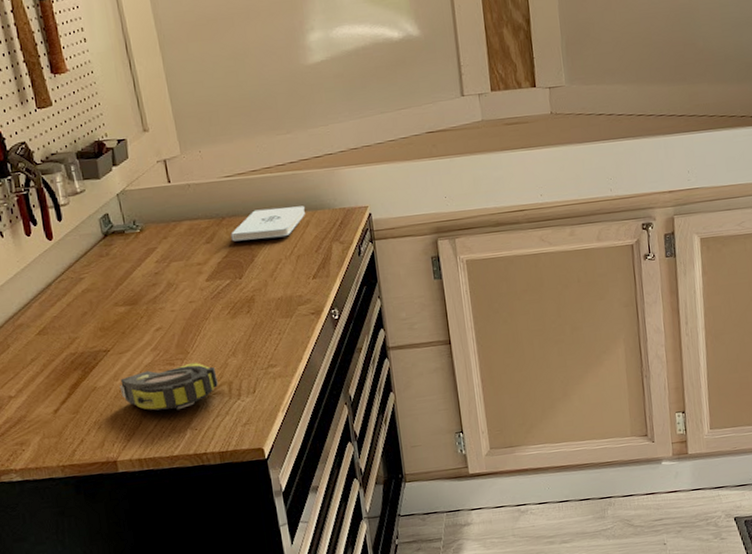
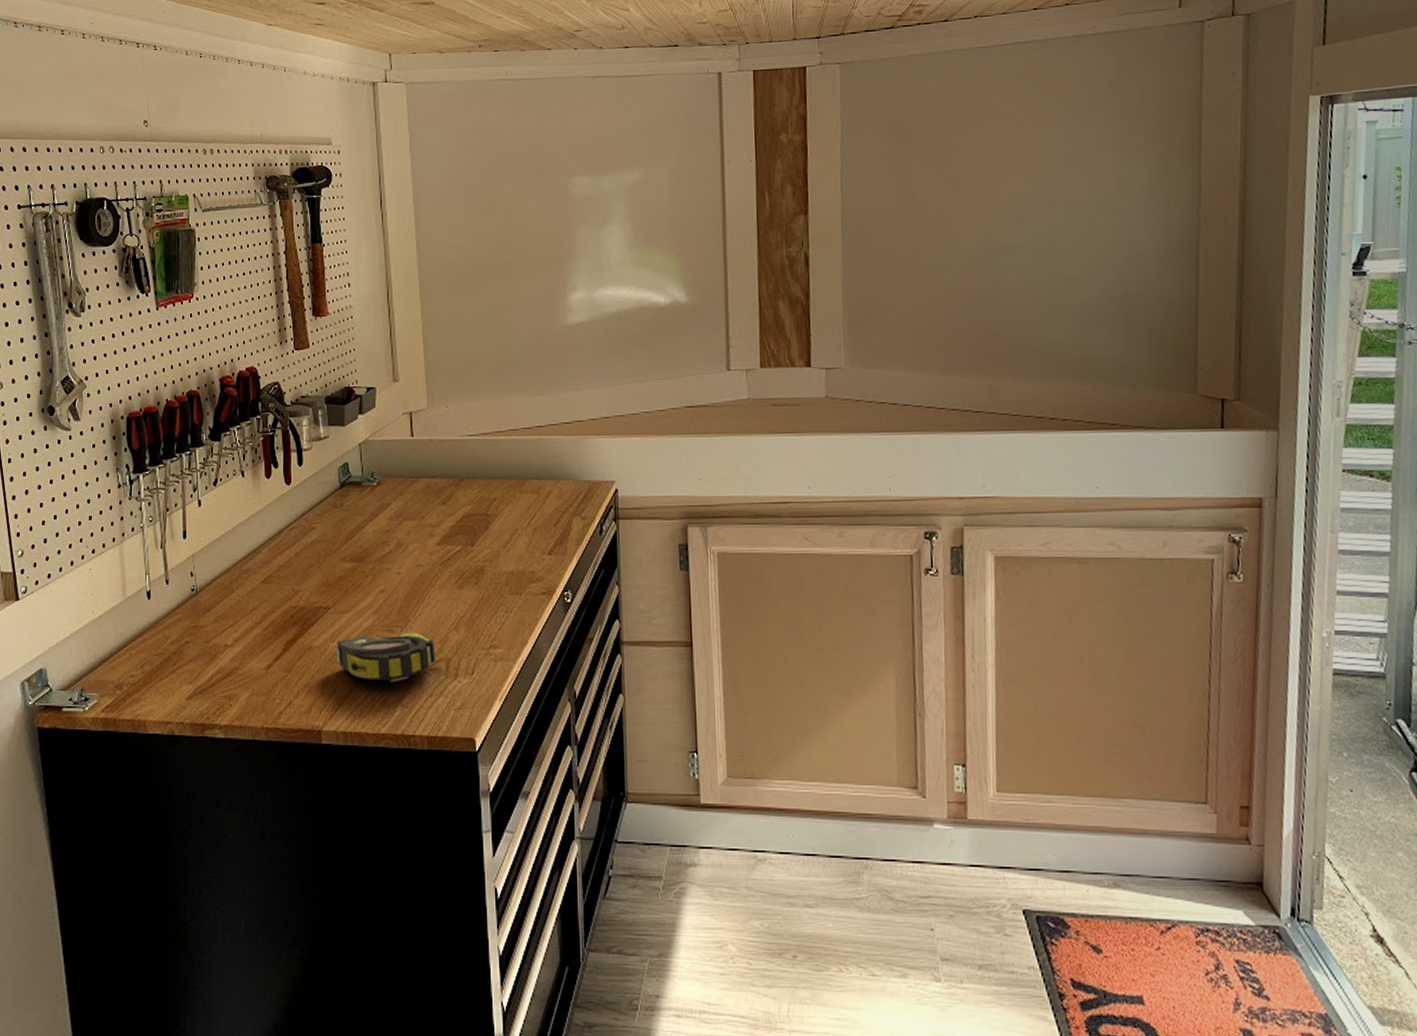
notepad: present [231,206,305,242] -> none [468,473,547,506]

